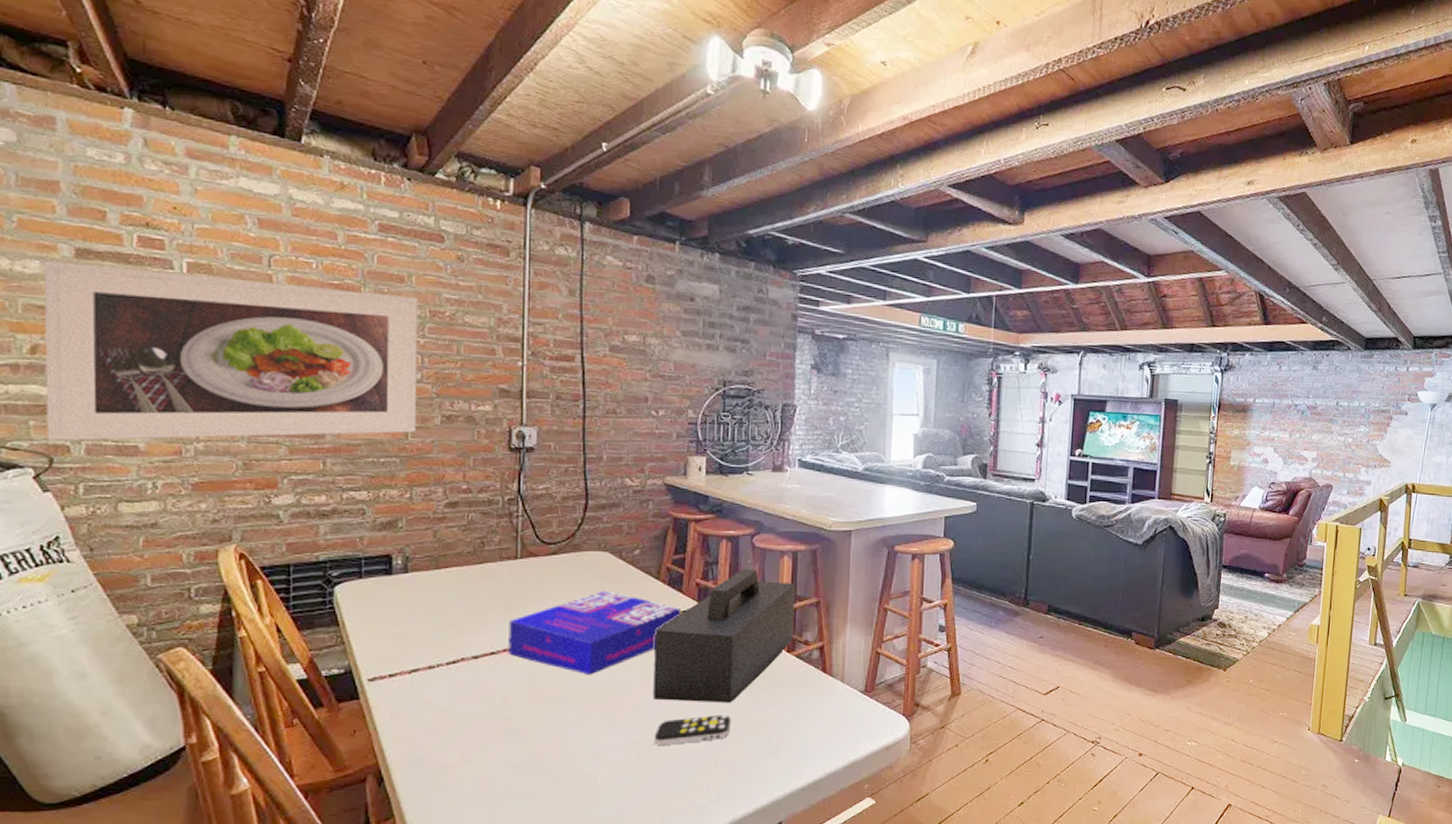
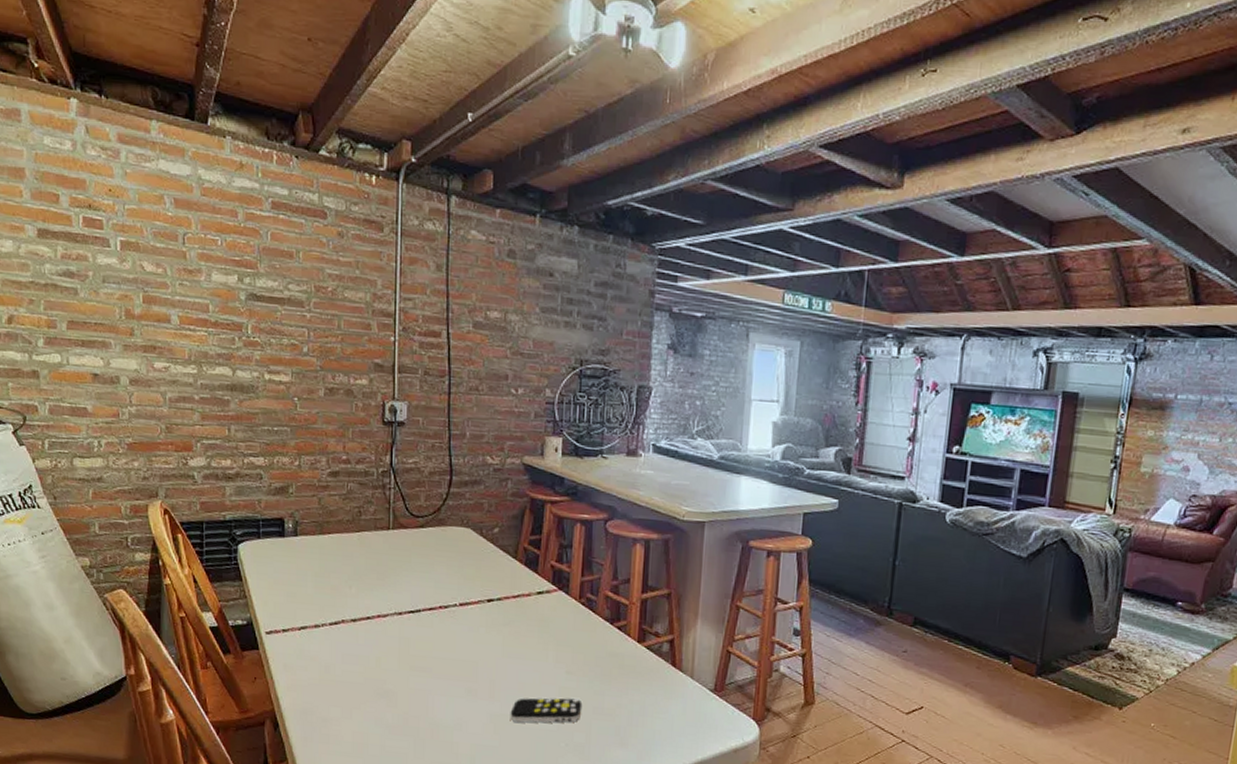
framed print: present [43,260,418,441] -> none [15,239,305,404]
board game: present [508,590,681,675] -> none [382,566,536,647]
speaker: present [653,569,796,703] -> none [510,554,647,688]

